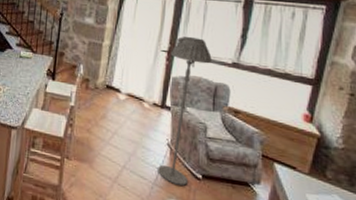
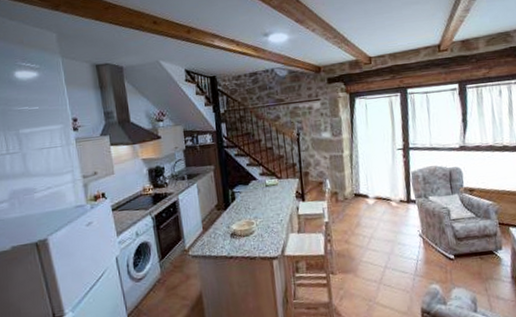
floor lamp: present [158,37,212,186] -> none [405,130,443,270]

